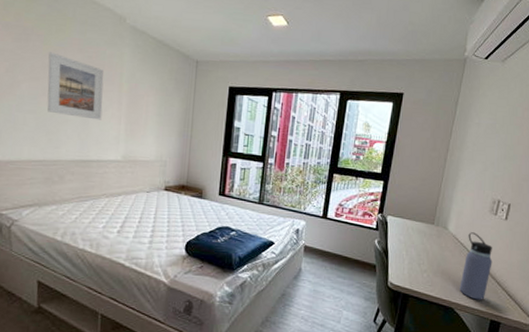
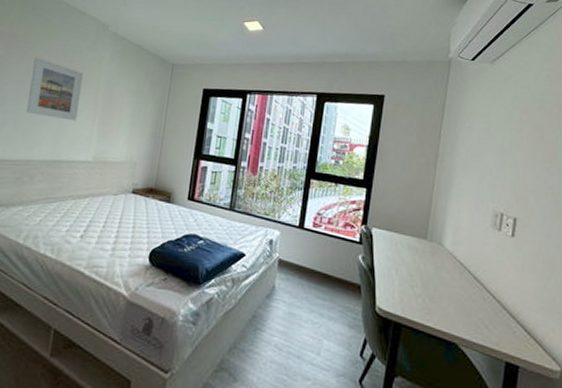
water bottle: present [459,232,493,300] -> none [463,250,501,335]

